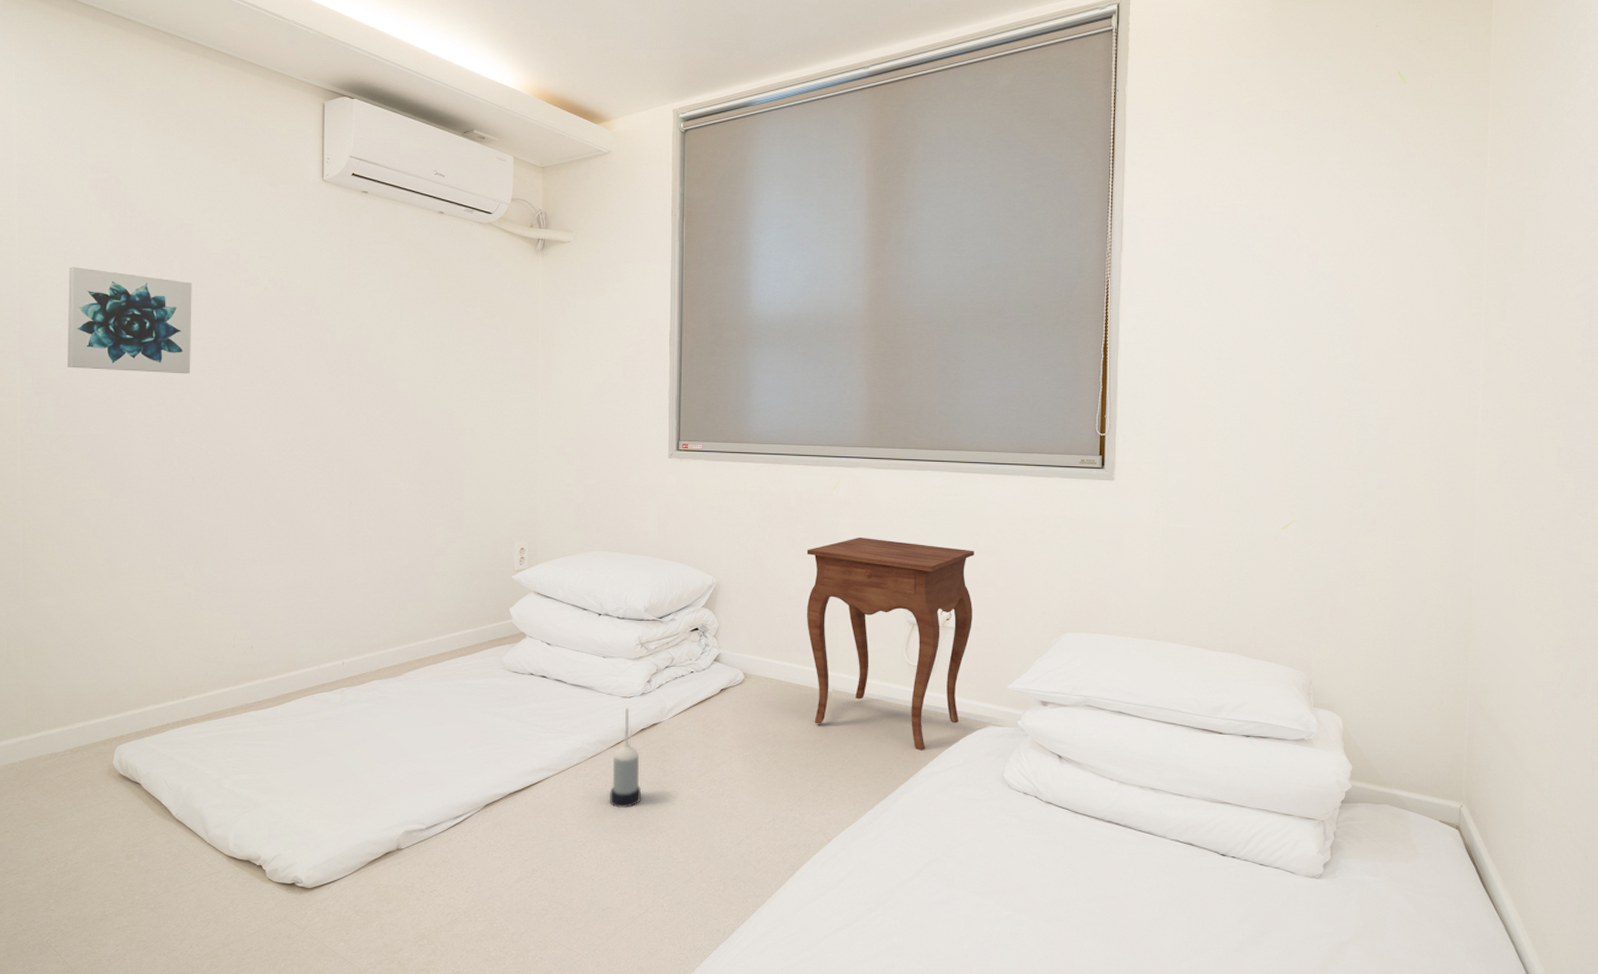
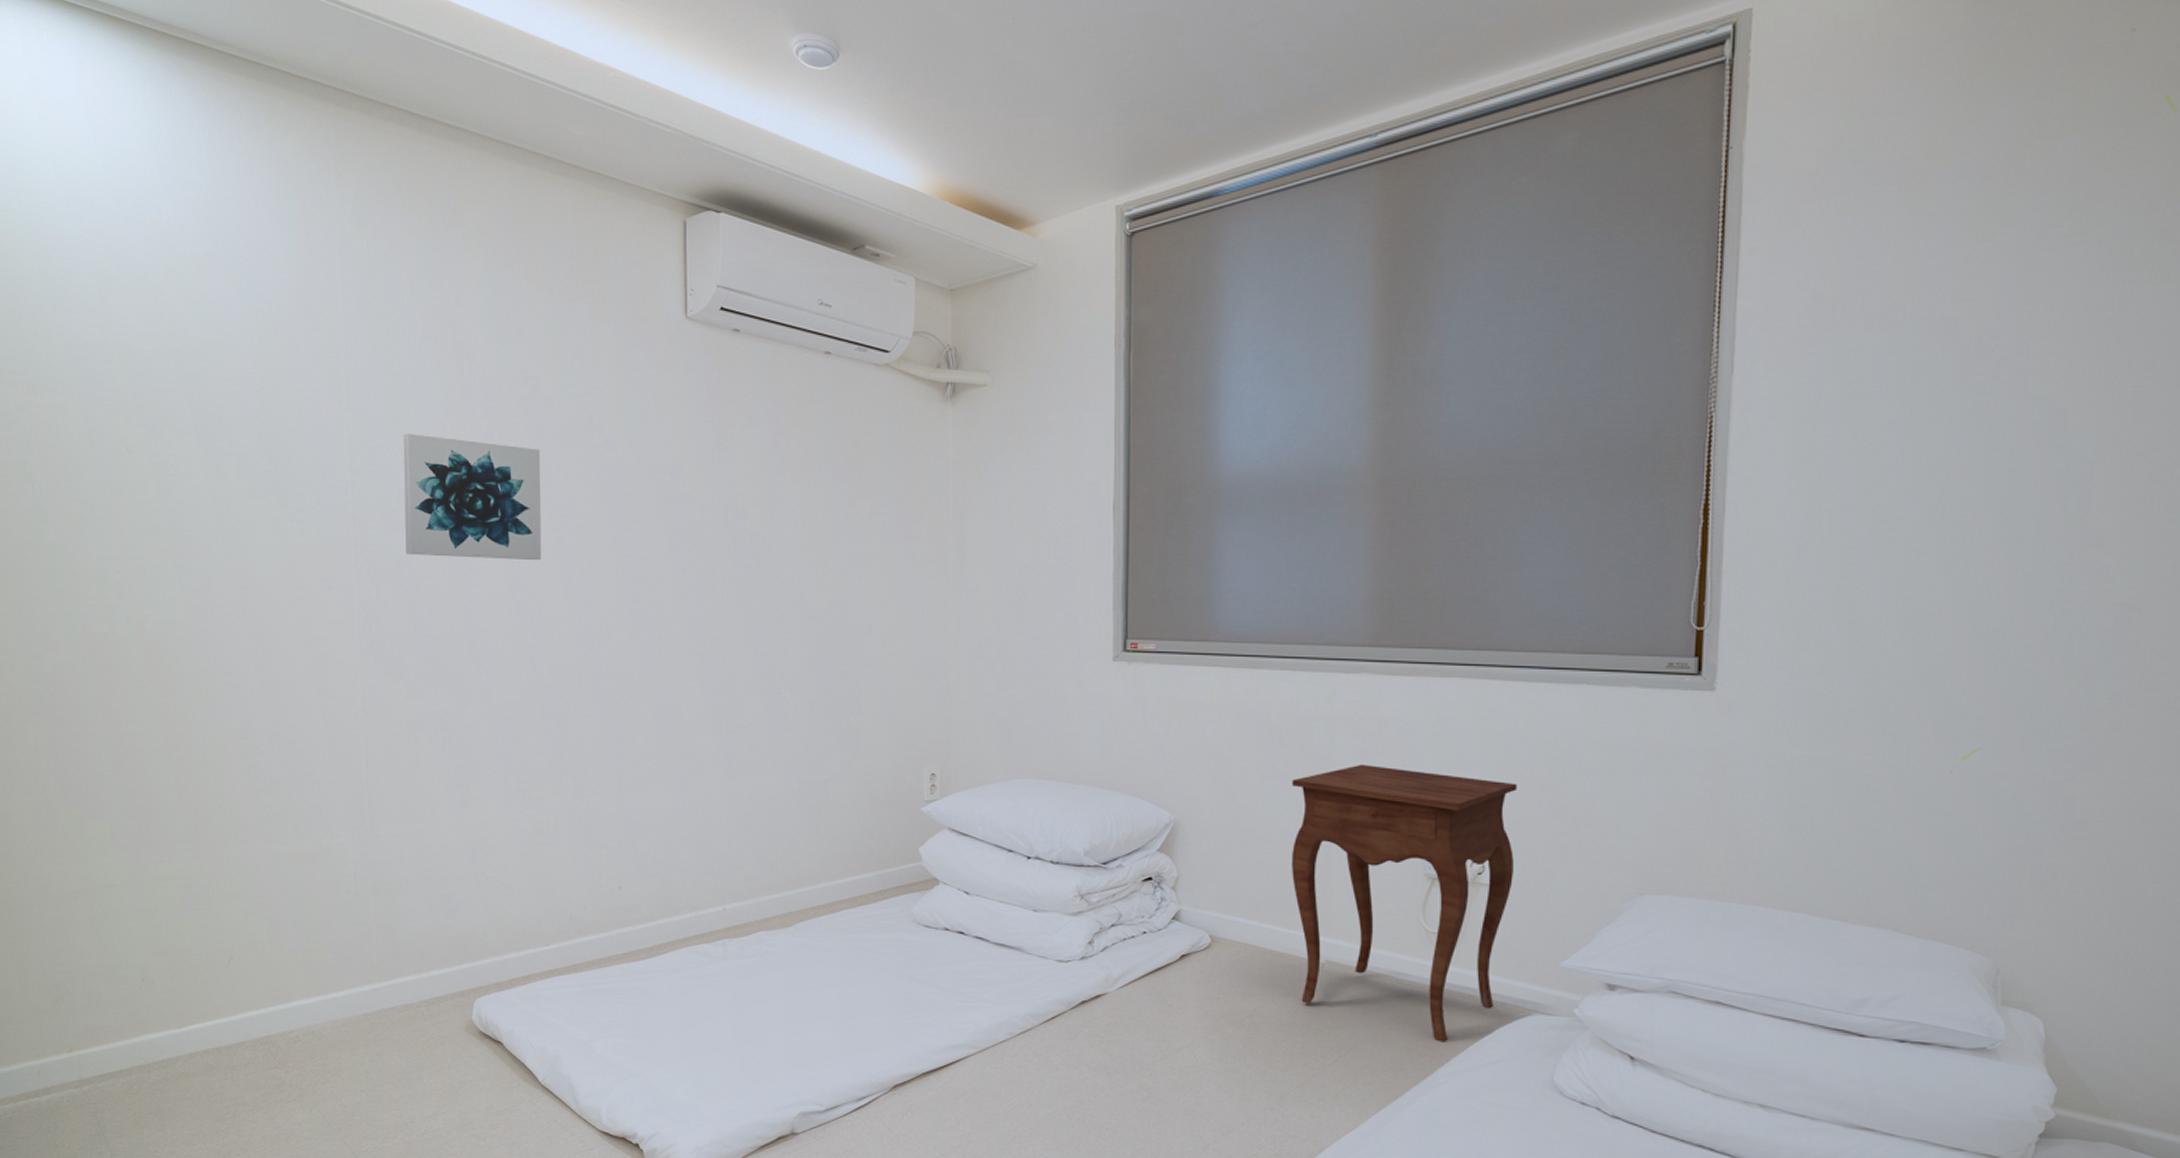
humidifier: present [609,708,641,808] -> none [1042,974,1082,1098]

